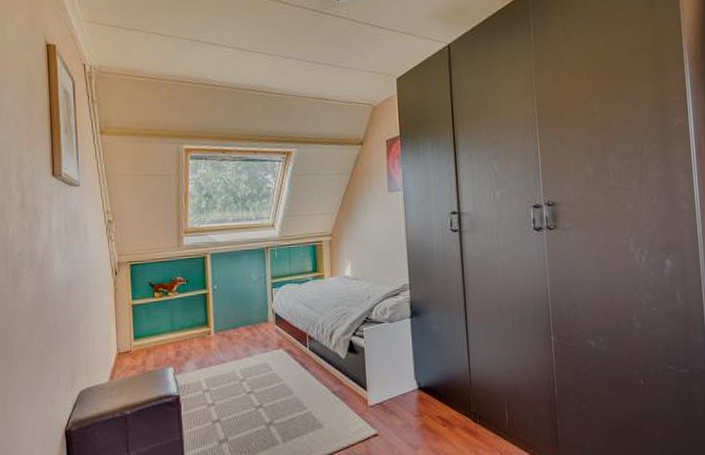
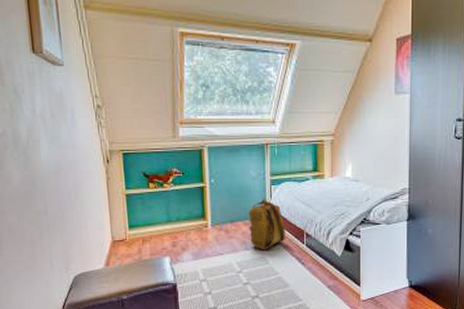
backpack: none [250,301,289,356] -> present [248,198,287,250]

